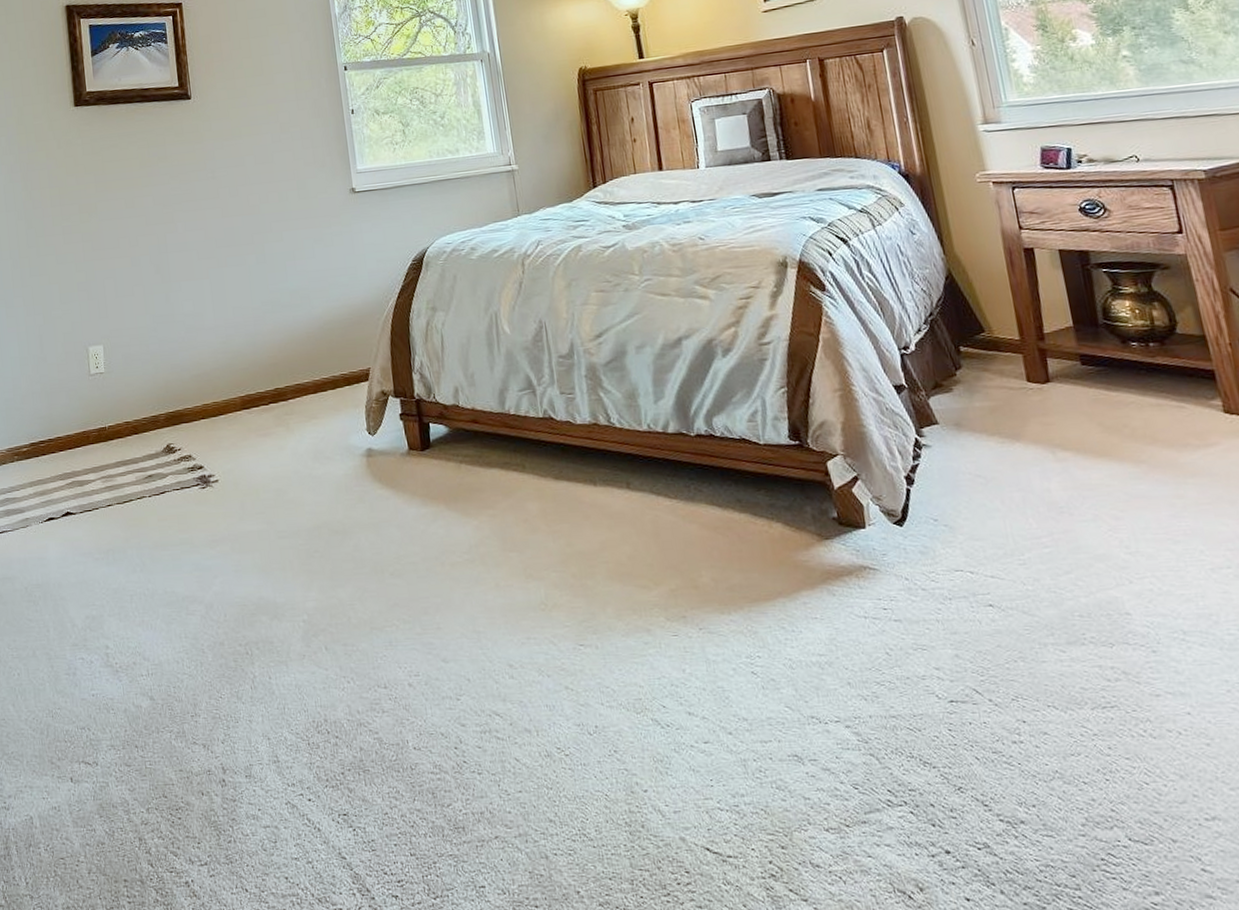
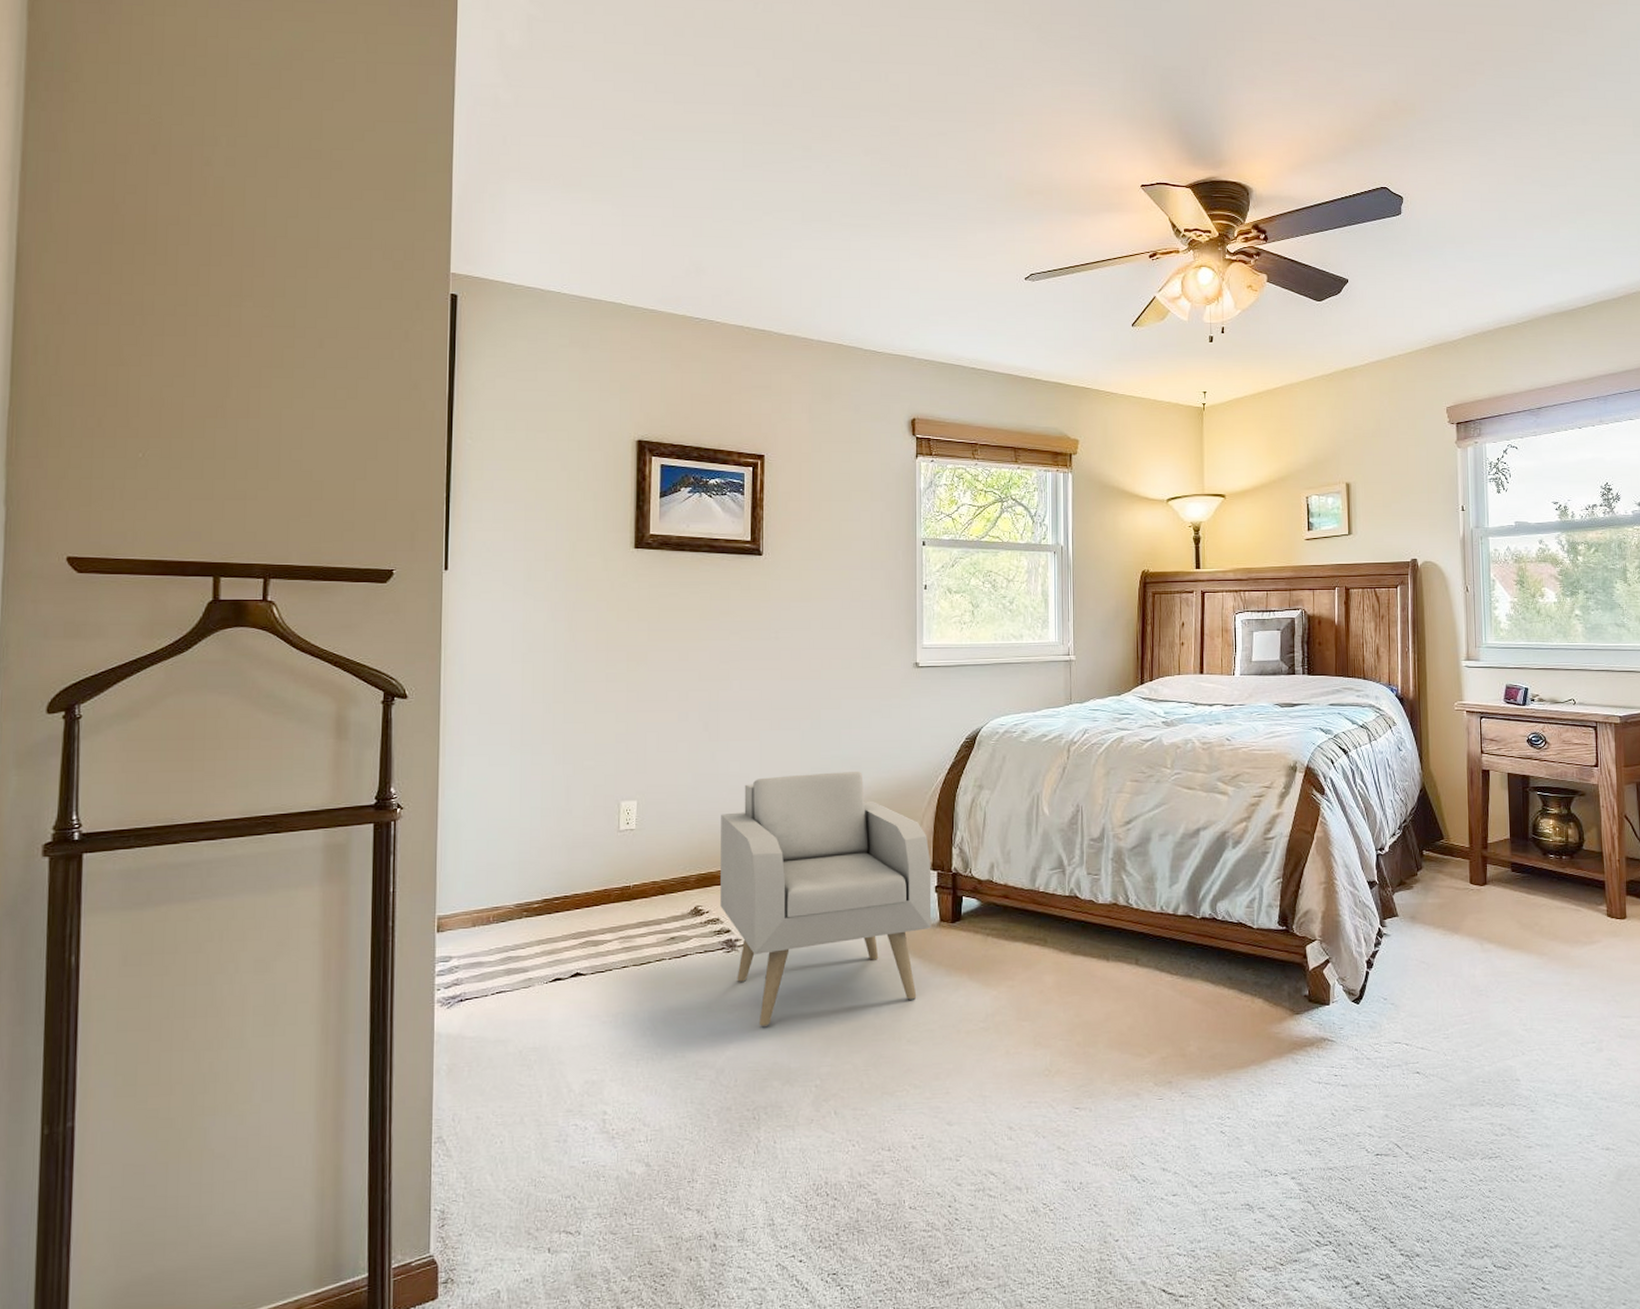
armchair: none [181,301,401,561] -> present [720,770,932,1026]

